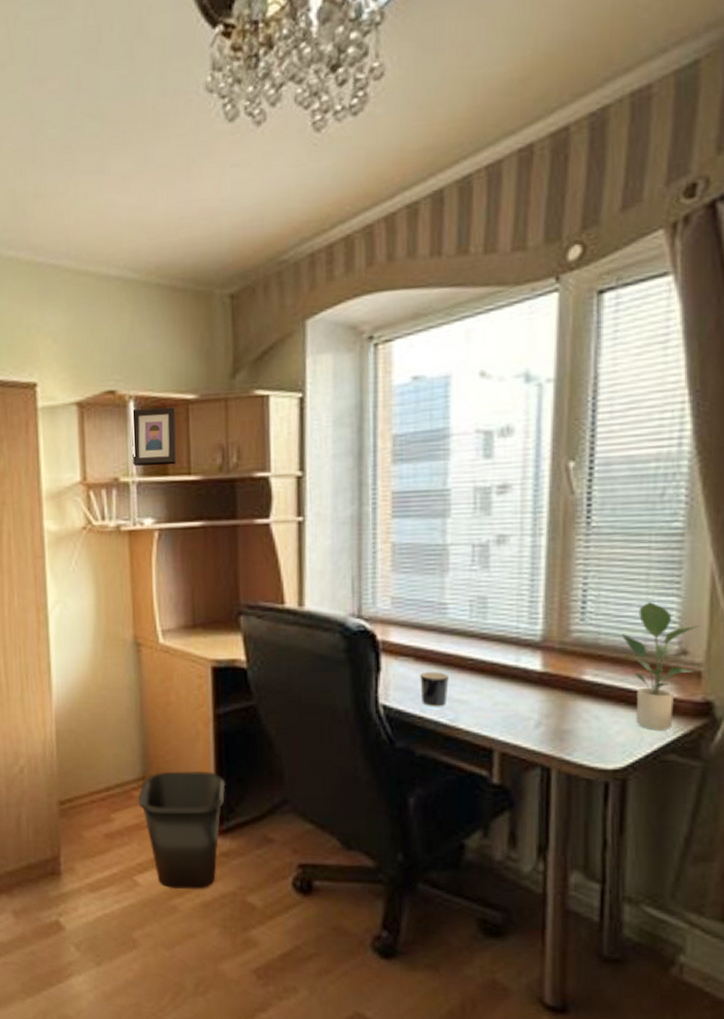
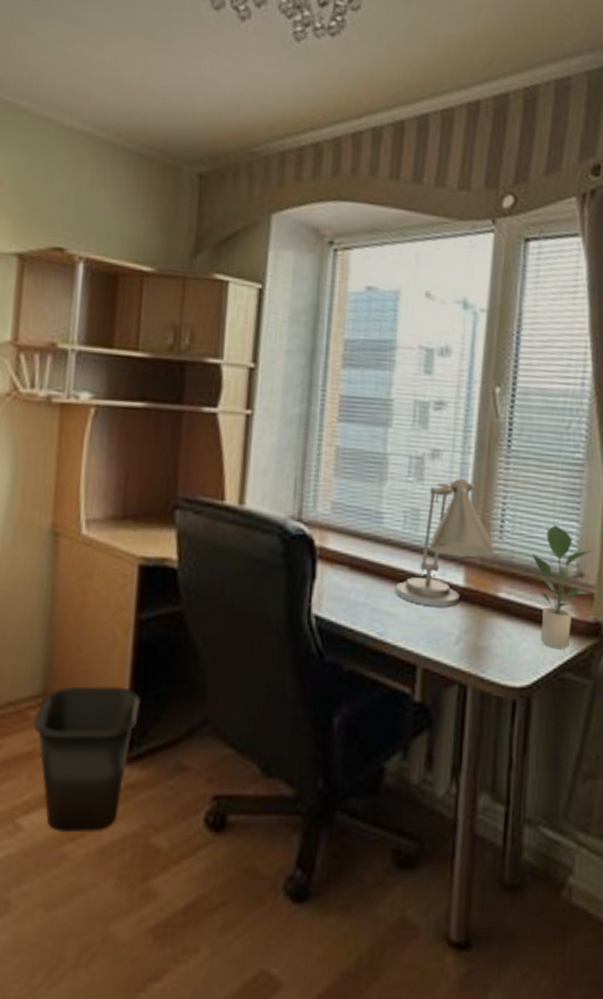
picture frame: present [132,407,177,467] -> none [75,272,130,338]
mug: present [420,672,449,708] -> none [352,582,380,621]
desk lamp: none [465,563,576,692] -> present [395,479,495,607]

